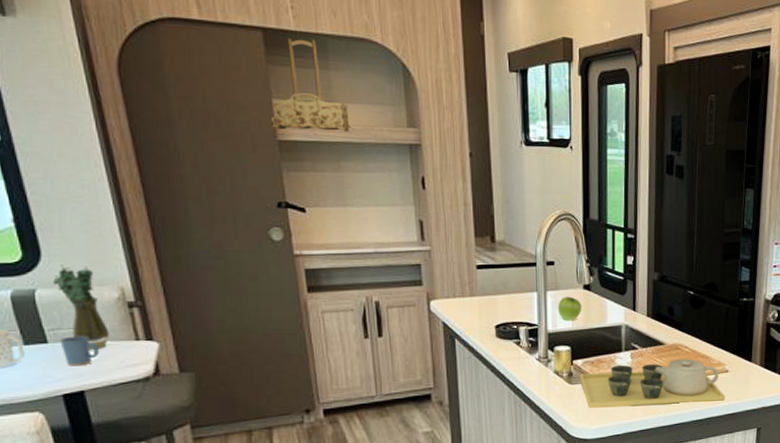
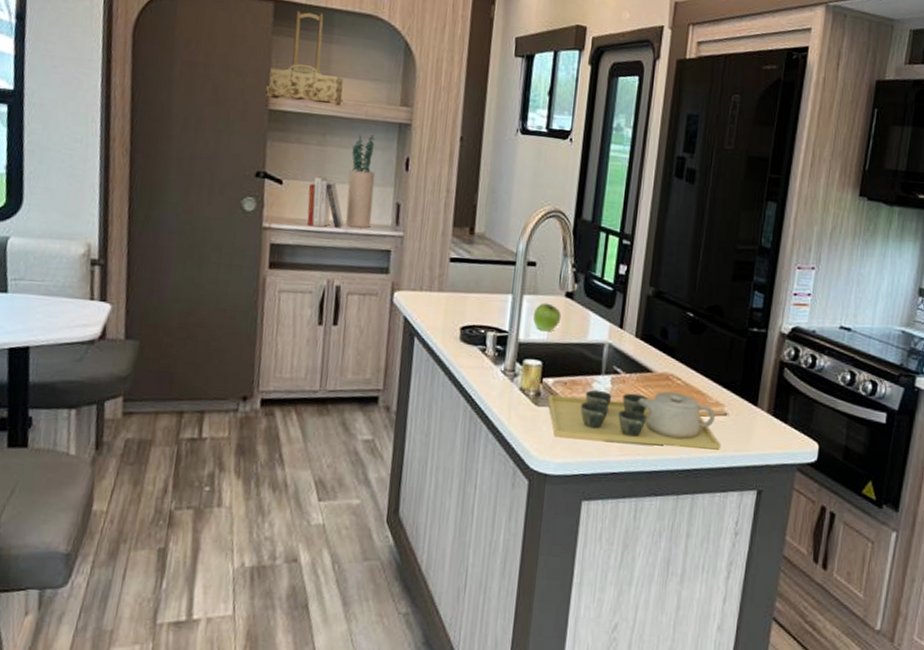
vase: present [53,265,110,351] -> none [27,215,67,306]
mug: present [59,336,100,366] -> none [18,288,54,320]
books: none [333,202,372,250] -> present [307,176,344,228]
vase: none [368,158,398,246] -> present [345,135,375,229]

